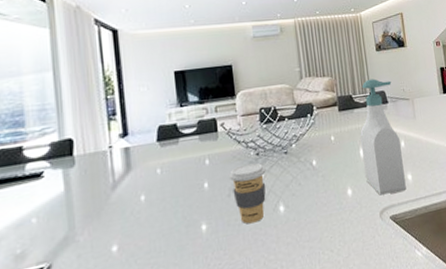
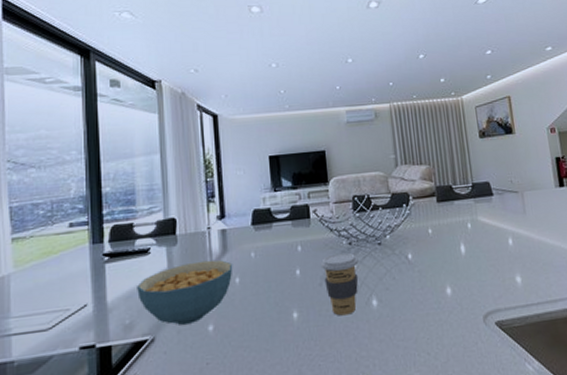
cereal bowl: none [29,178,138,249] -> present [137,260,233,325]
soap bottle: present [360,79,407,196] -> none [461,168,515,298]

